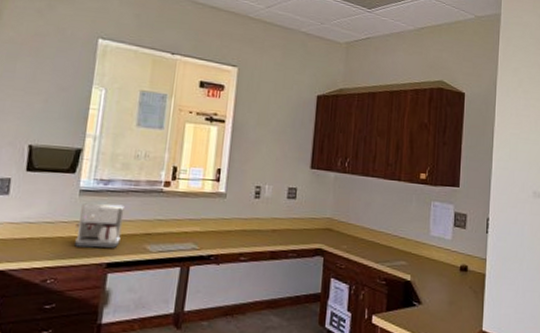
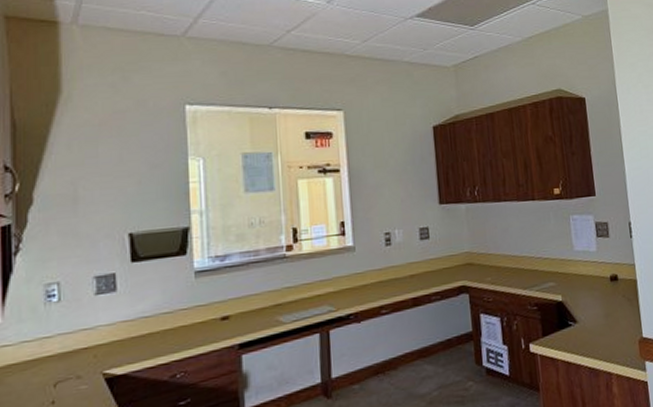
coffee maker: present [75,203,125,249] -> none [197,279,249,333]

